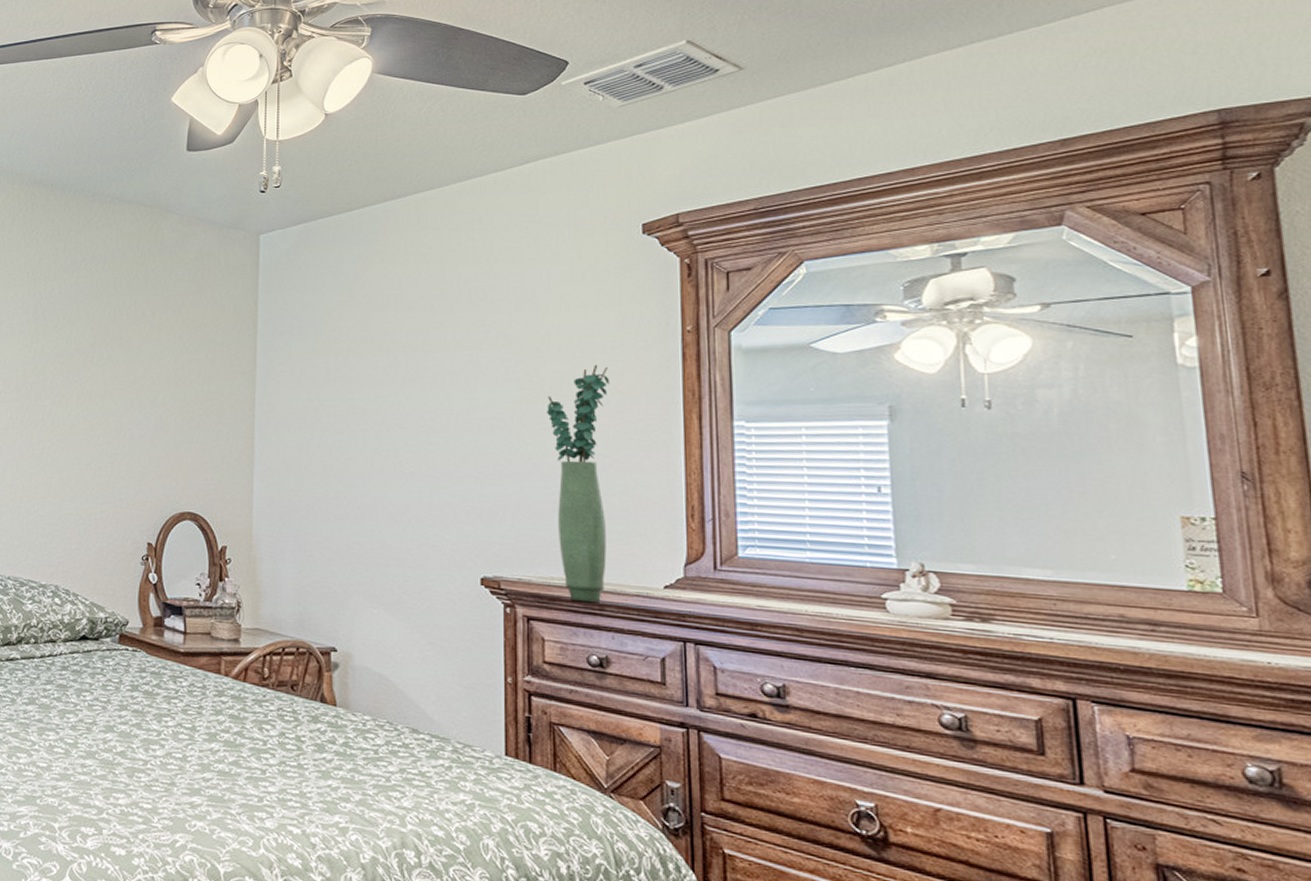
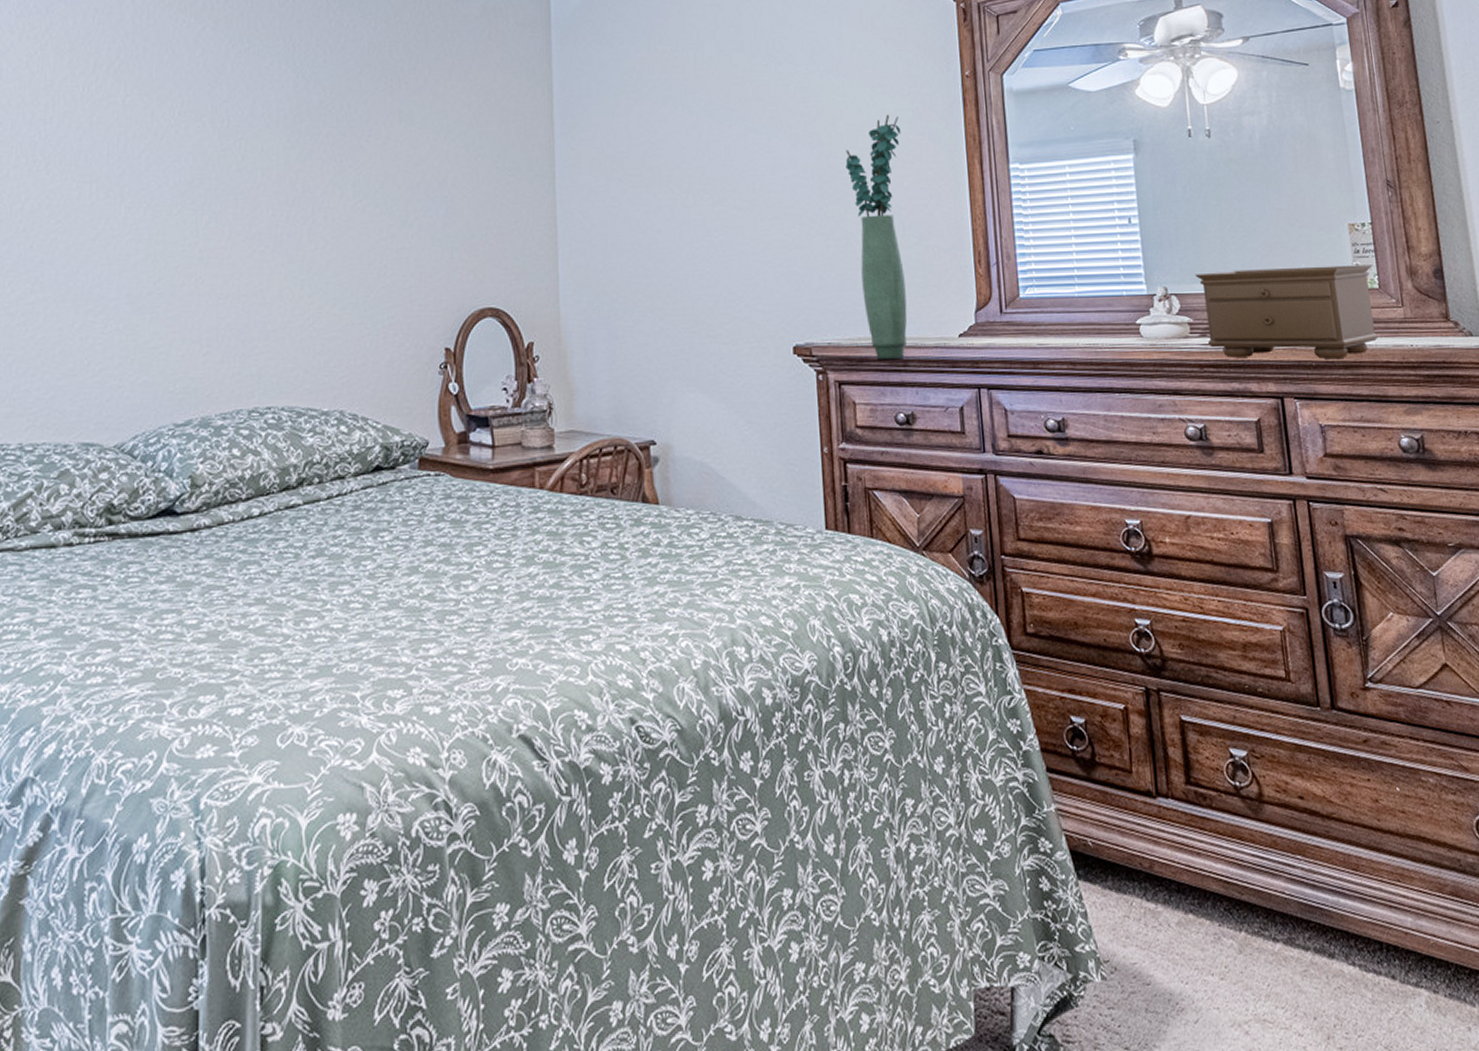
jewelry box: none [961,553,1219,665] -> present [1194,265,1379,359]

